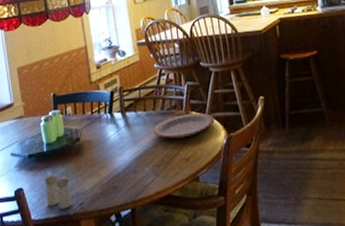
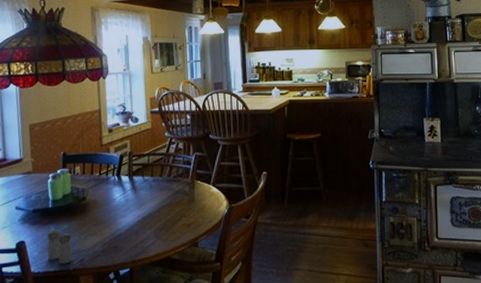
plate: present [153,113,215,139] -> none [158,182,219,205]

